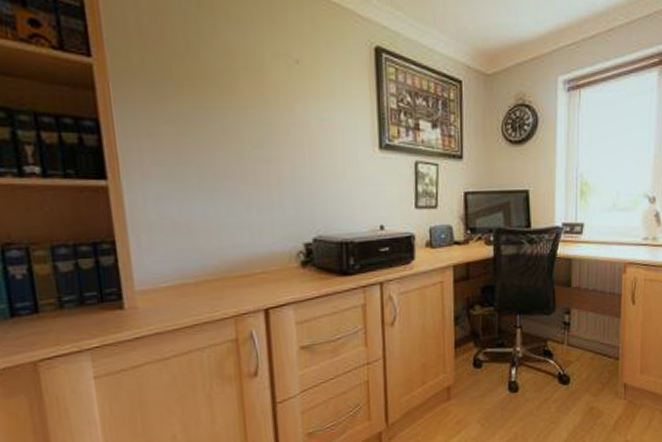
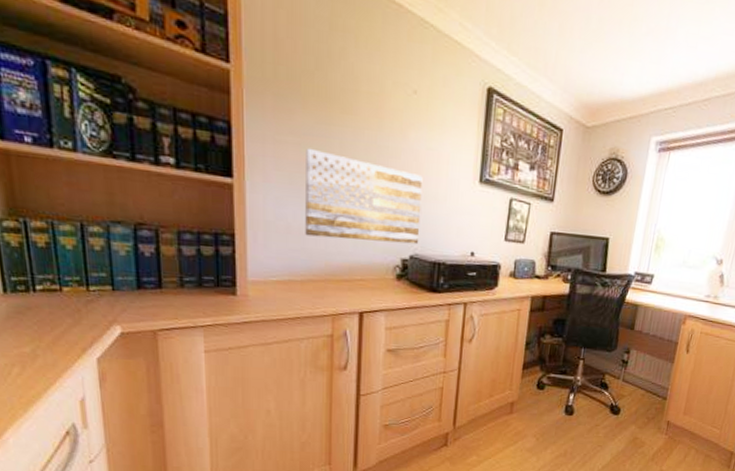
wall art: none [185,136,322,232] -> present [305,148,423,245]

